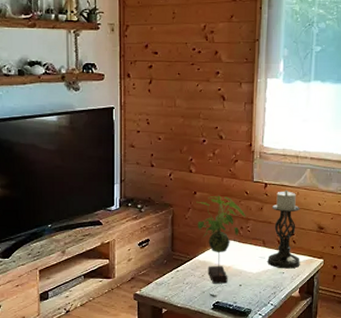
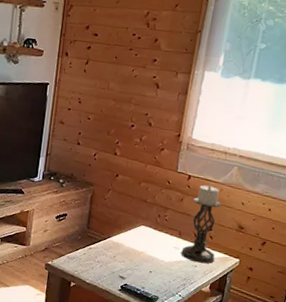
plant: present [196,195,246,284] -> none [115,181,165,268]

